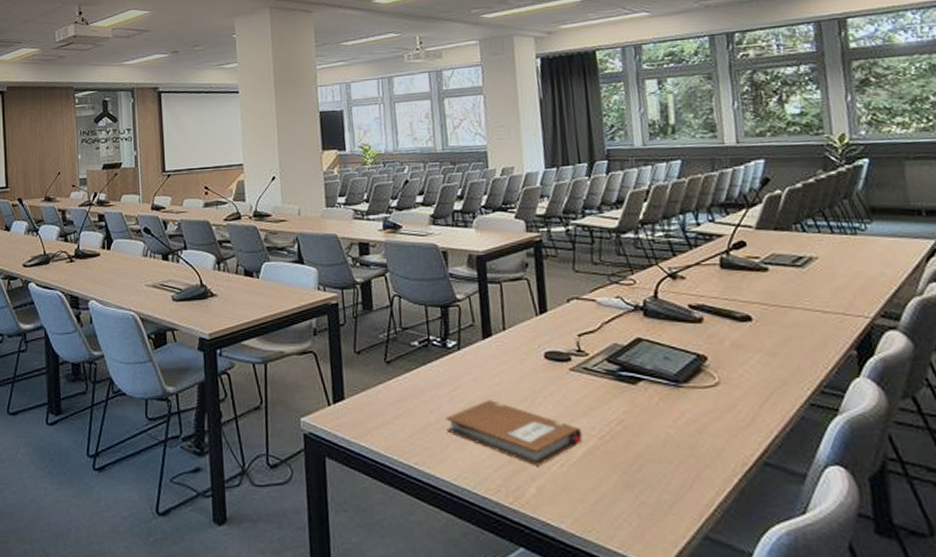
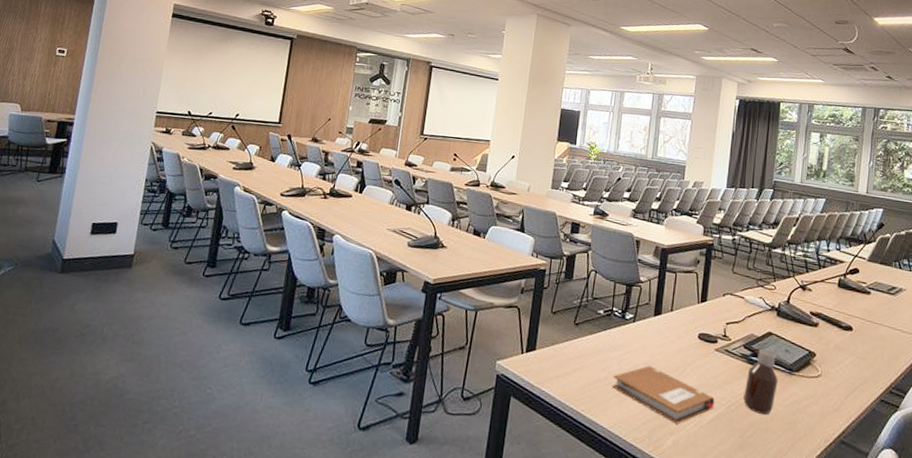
bottle: none [618,360,663,441] -> present [743,349,778,415]

